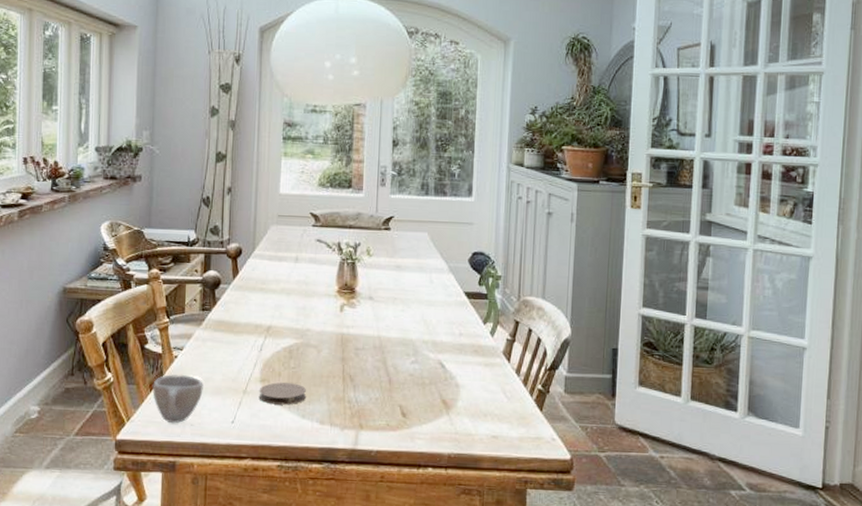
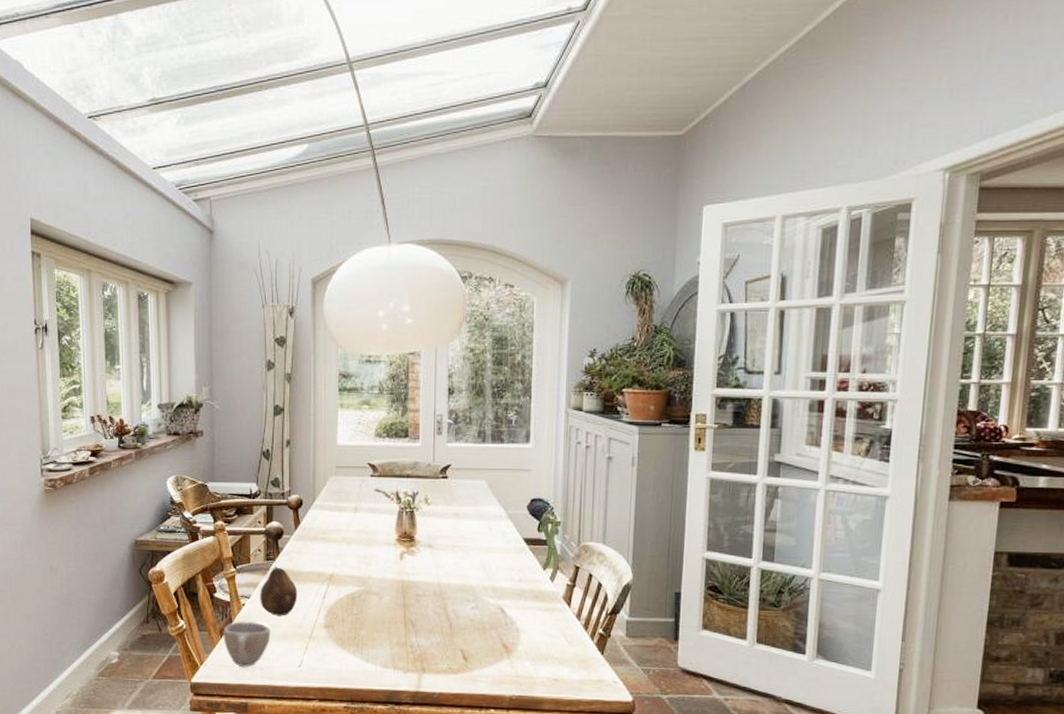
fruit: none [193,316,233,370] -> present [260,565,298,616]
coaster: present [258,382,306,405] -> none [324,628,369,650]

